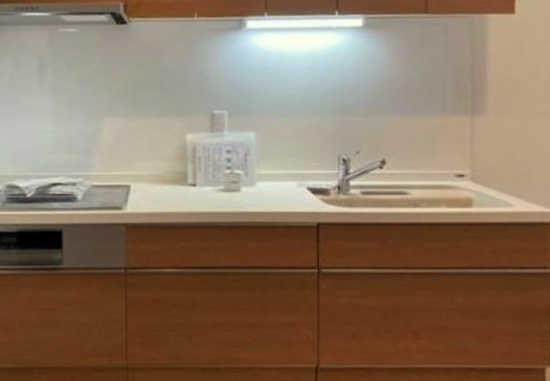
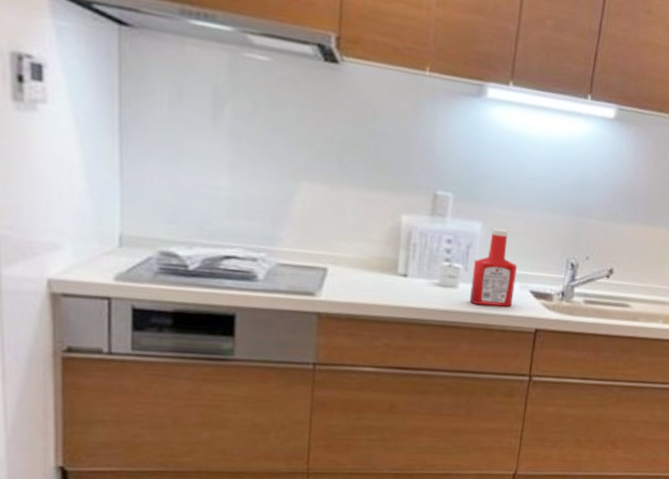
ketchup bottle: none [252,136,293,205] -> present [470,228,517,307]

